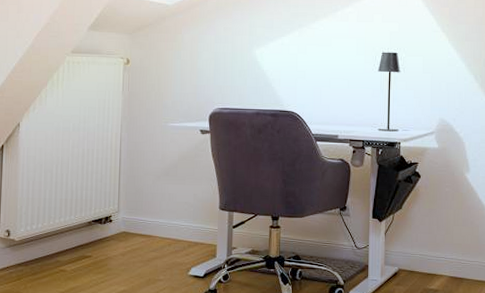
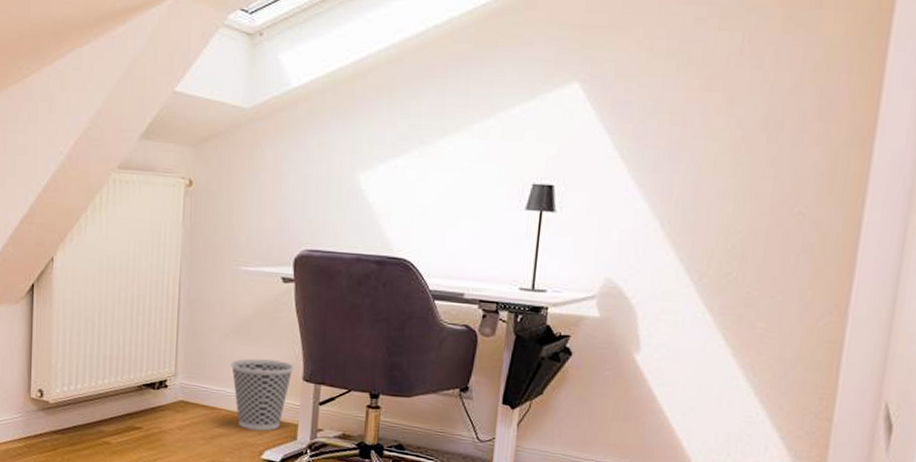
wastebasket: none [162,194,212,252] -> present [230,358,294,431]

